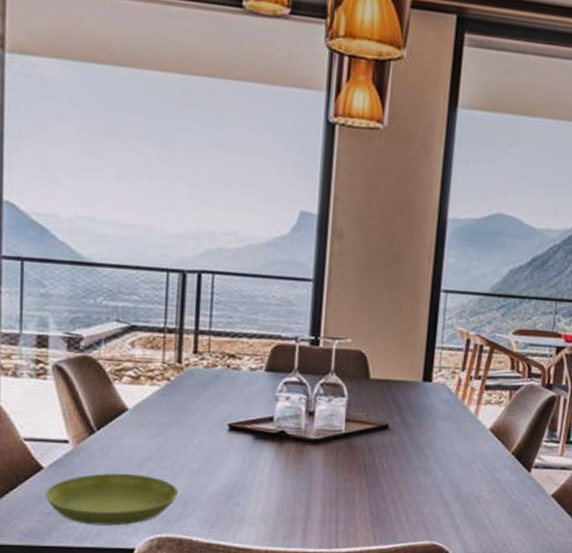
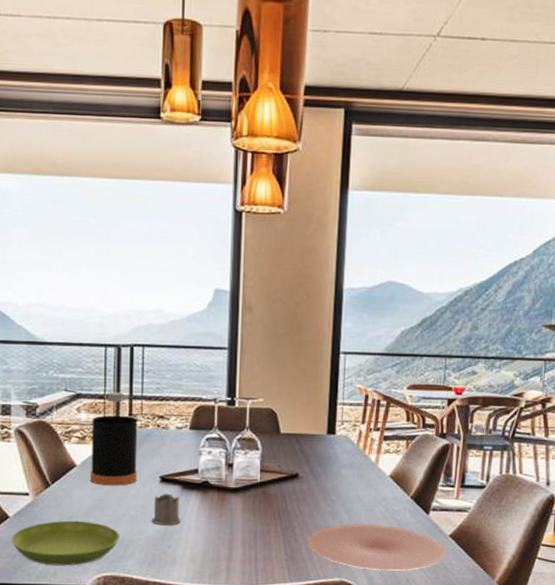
bottle: none [144,324,204,434] -> present [90,391,138,486]
tea glass holder: none [217,443,252,481] -> present [152,493,181,526]
plate: none [396,481,548,533] -> present [307,524,447,571]

